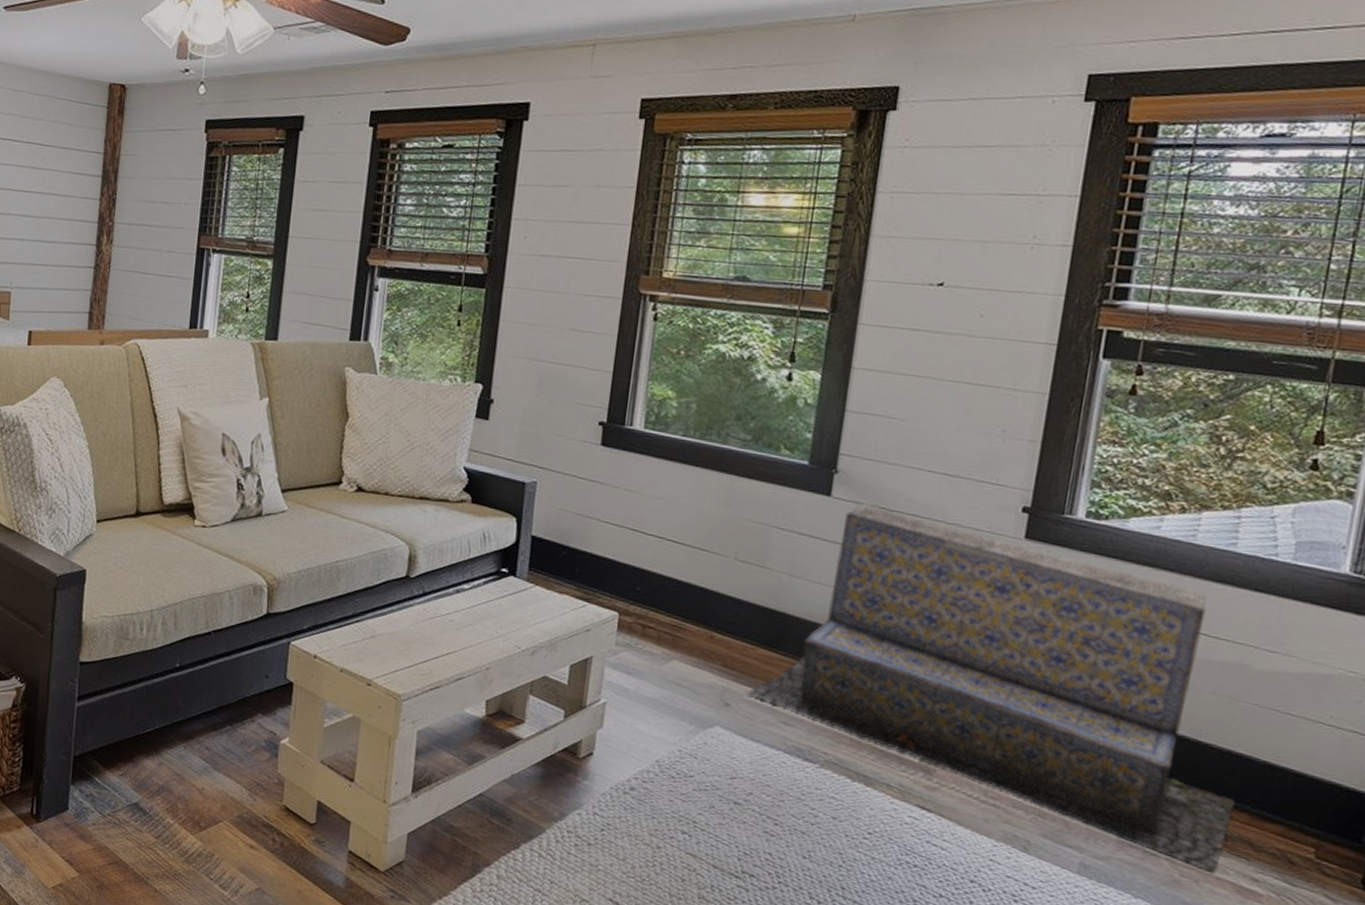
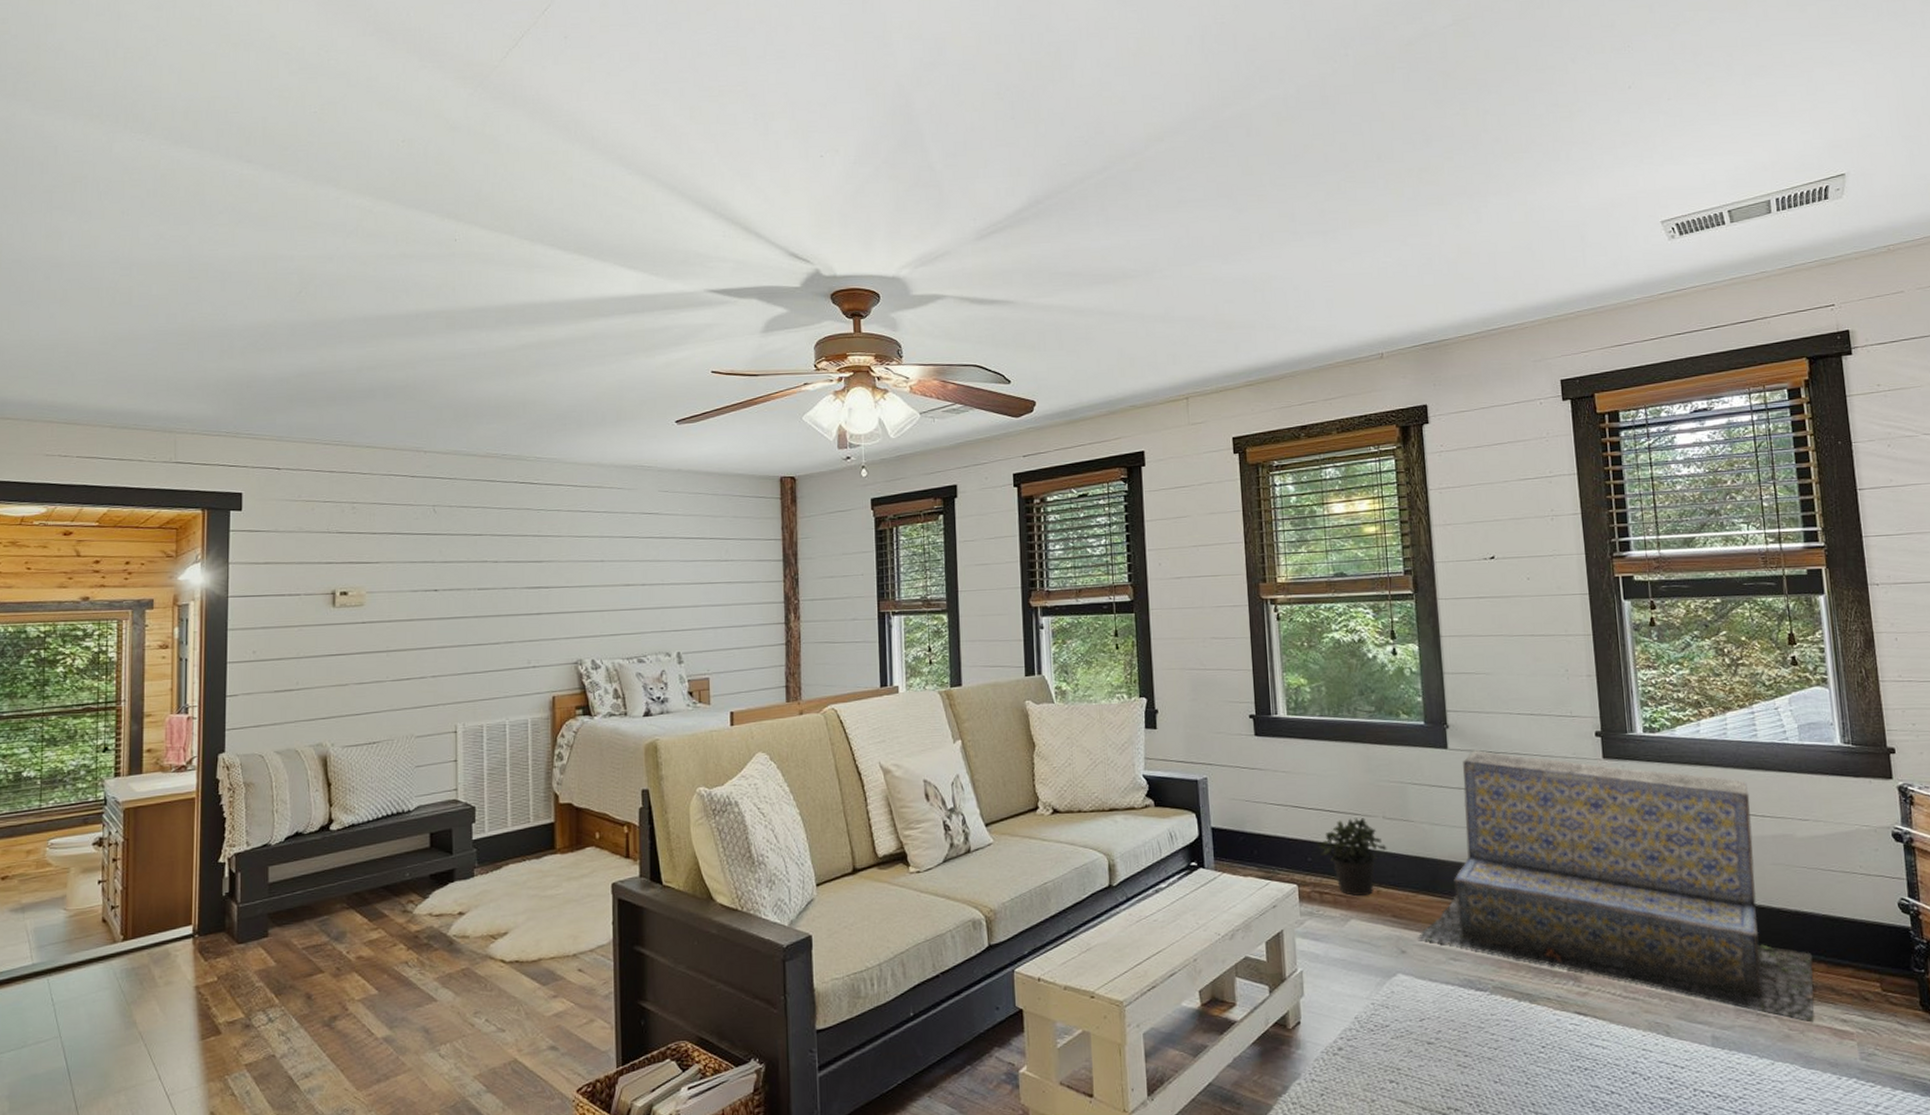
potted plant: none [649,553,733,638] -> present [1316,818,1387,896]

